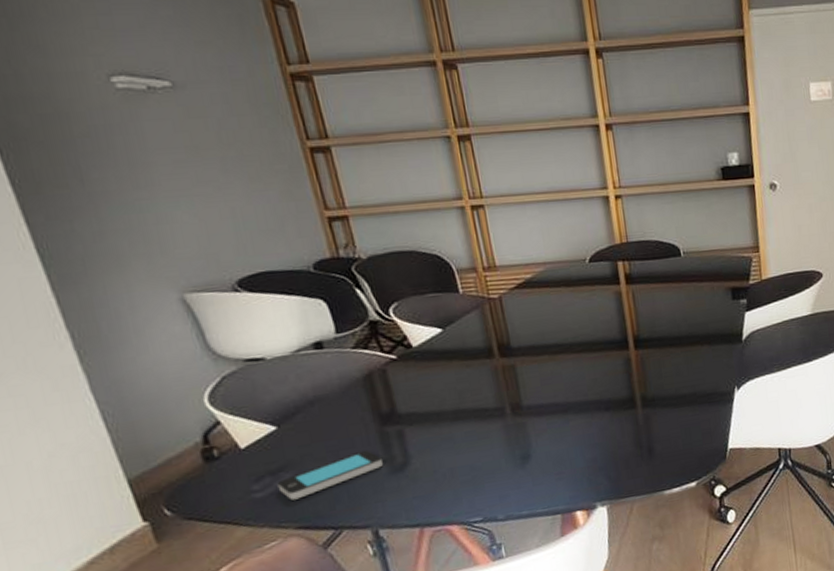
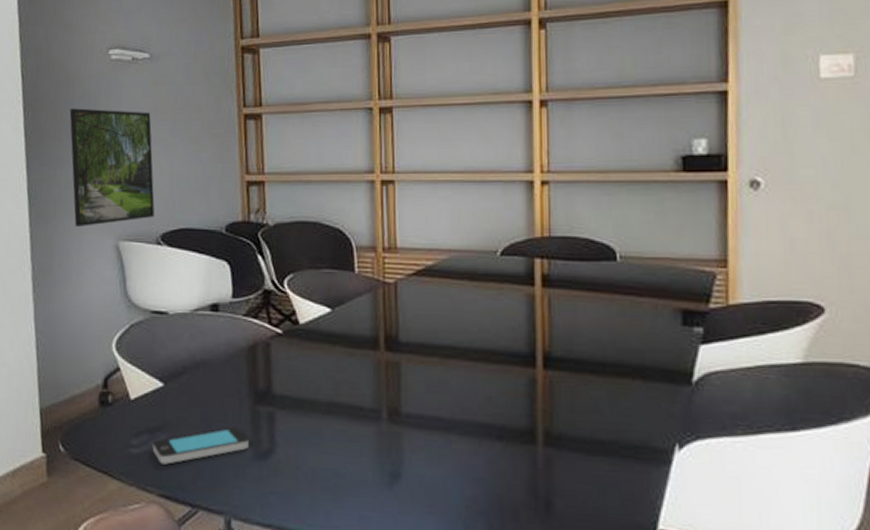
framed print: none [71,148,224,284] -> present [69,108,155,226]

